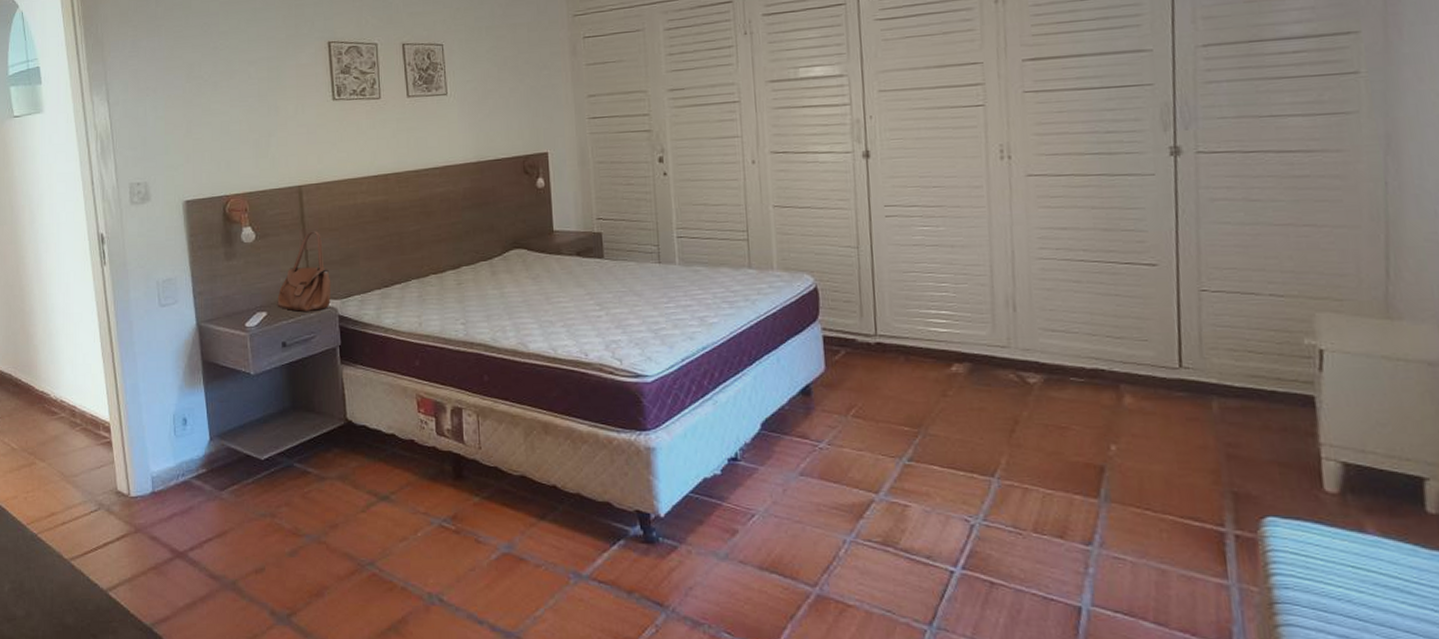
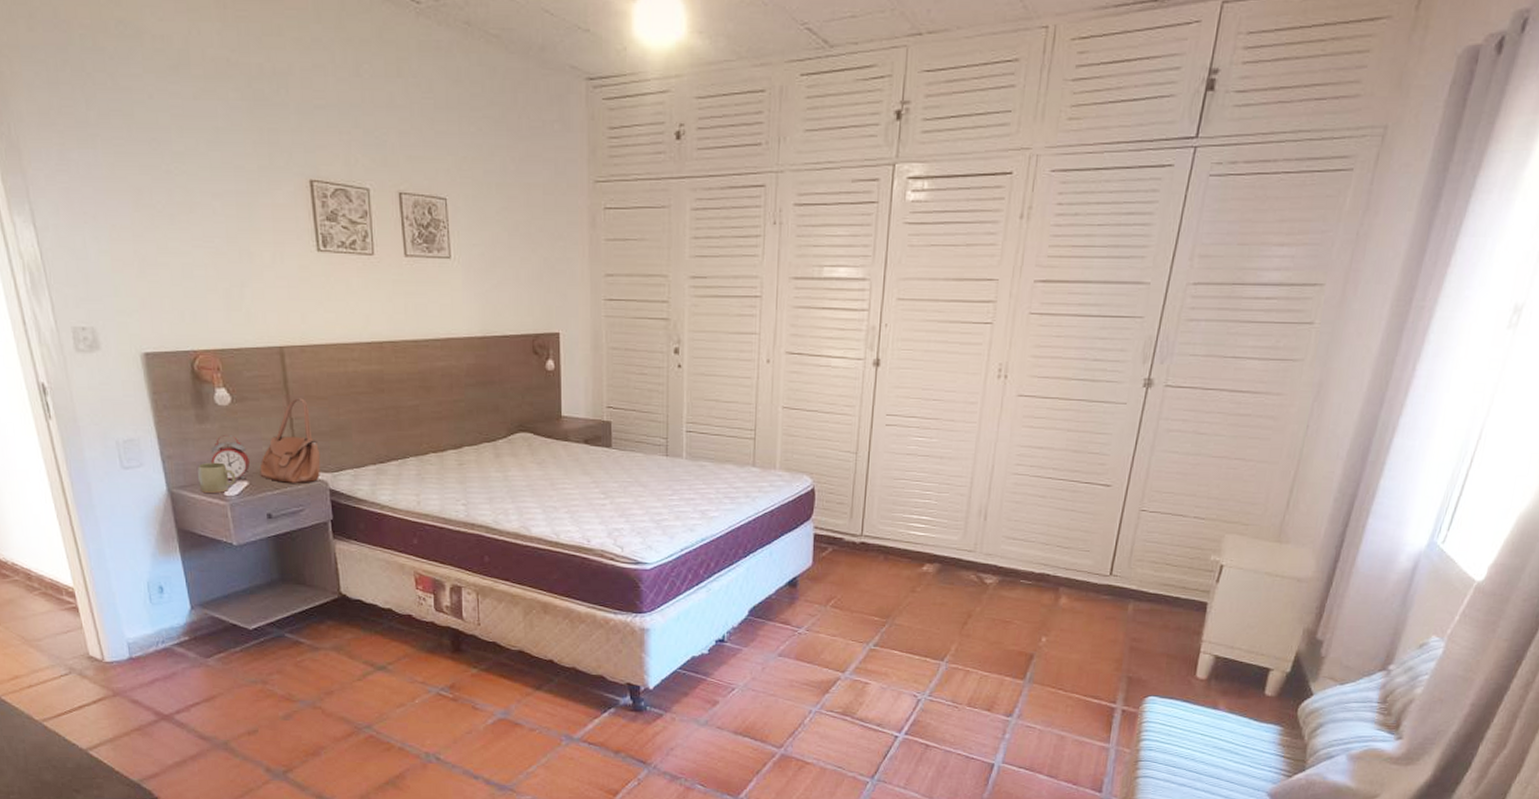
mug: none [224,295,256,326] -> present [198,462,236,494]
alarm clock: none [235,268,268,312] -> present [210,434,250,480]

